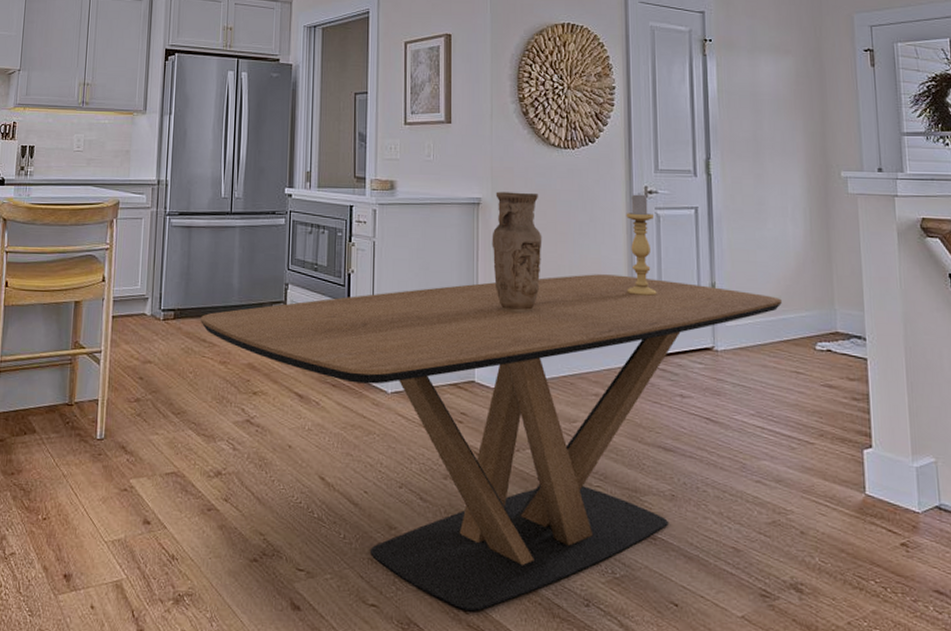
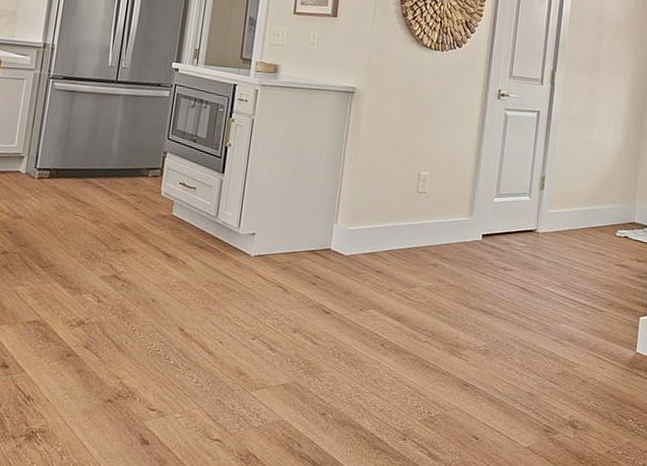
dining table: present [201,274,782,611] -> none [76,161,596,444]
vase: present [492,191,542,313] -> none [359,83,407,192]
candle holder: present [626,193,657,296] -> none [471,95,503,184]

